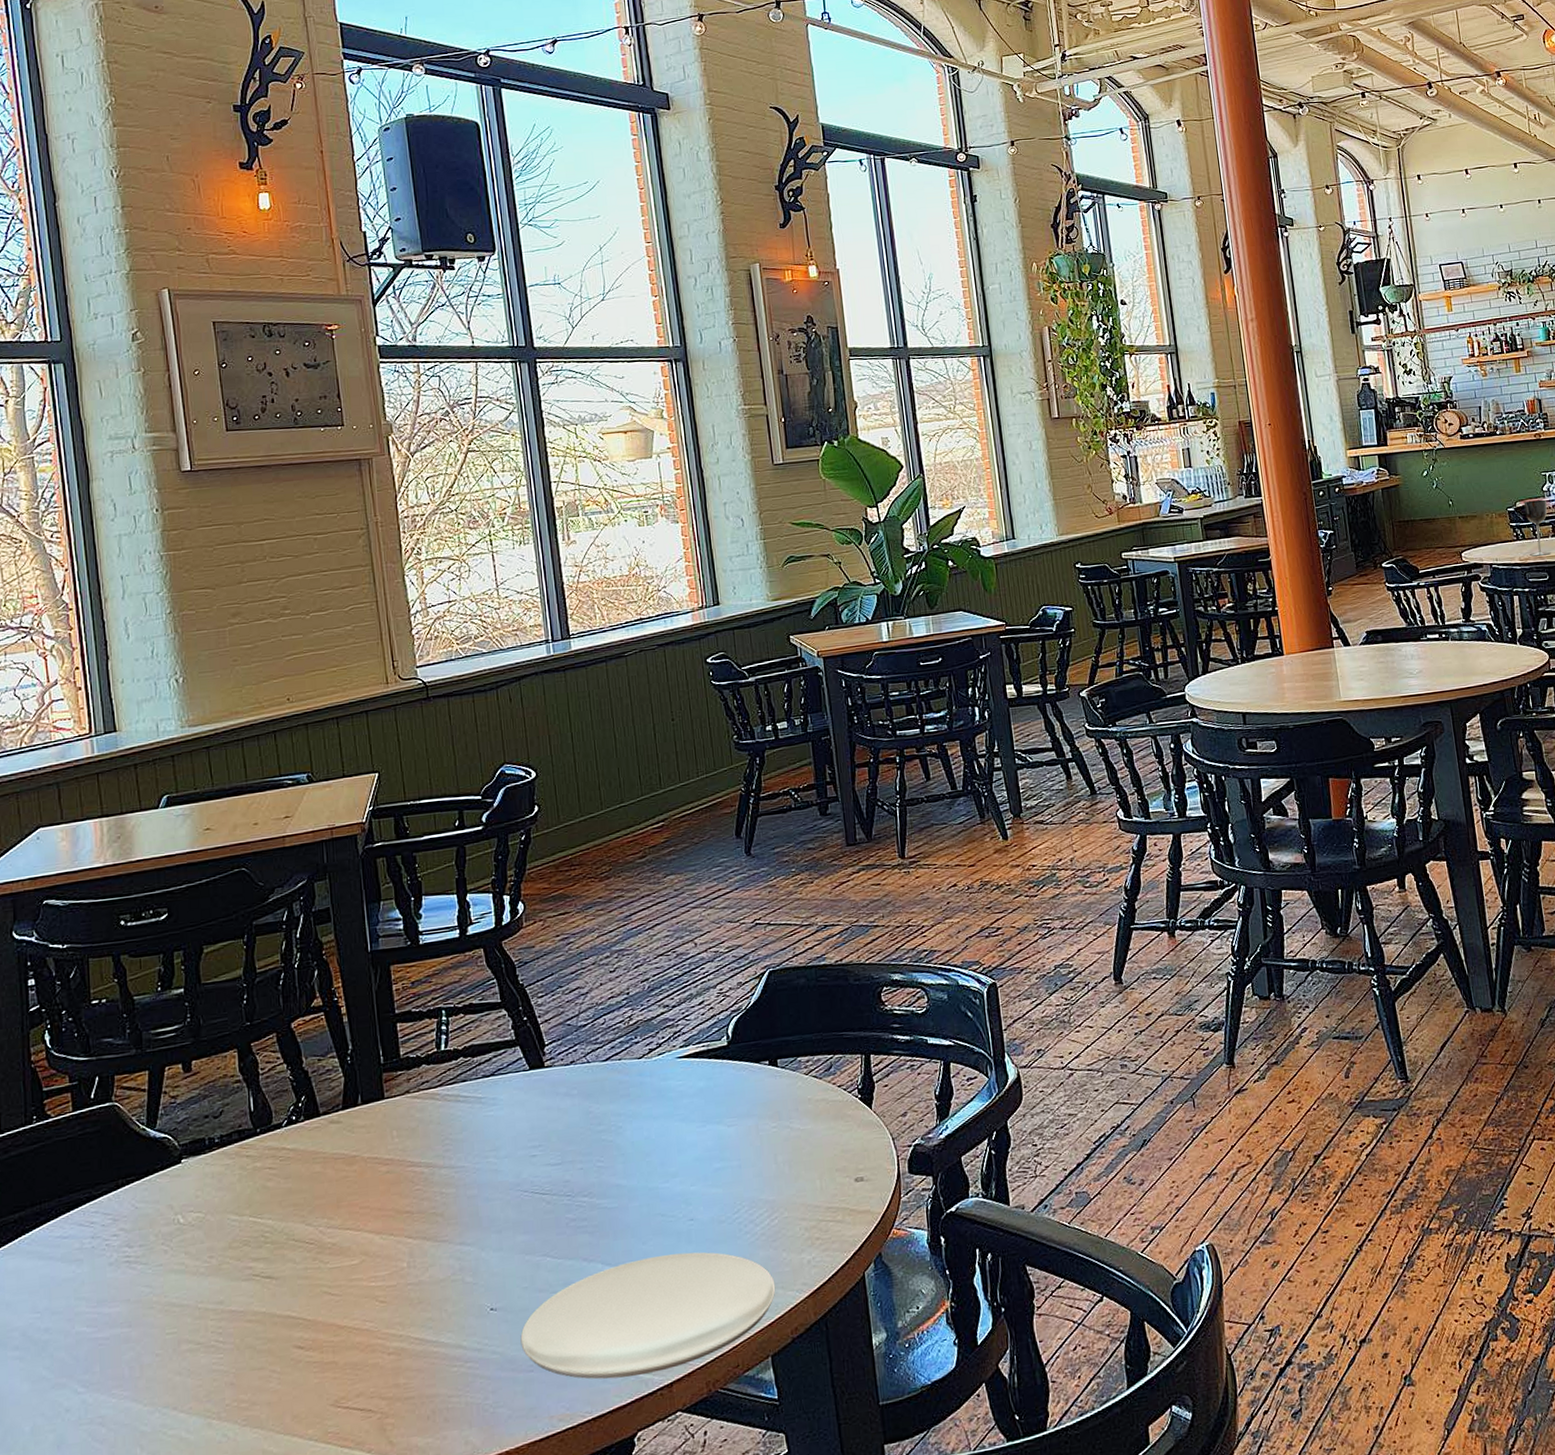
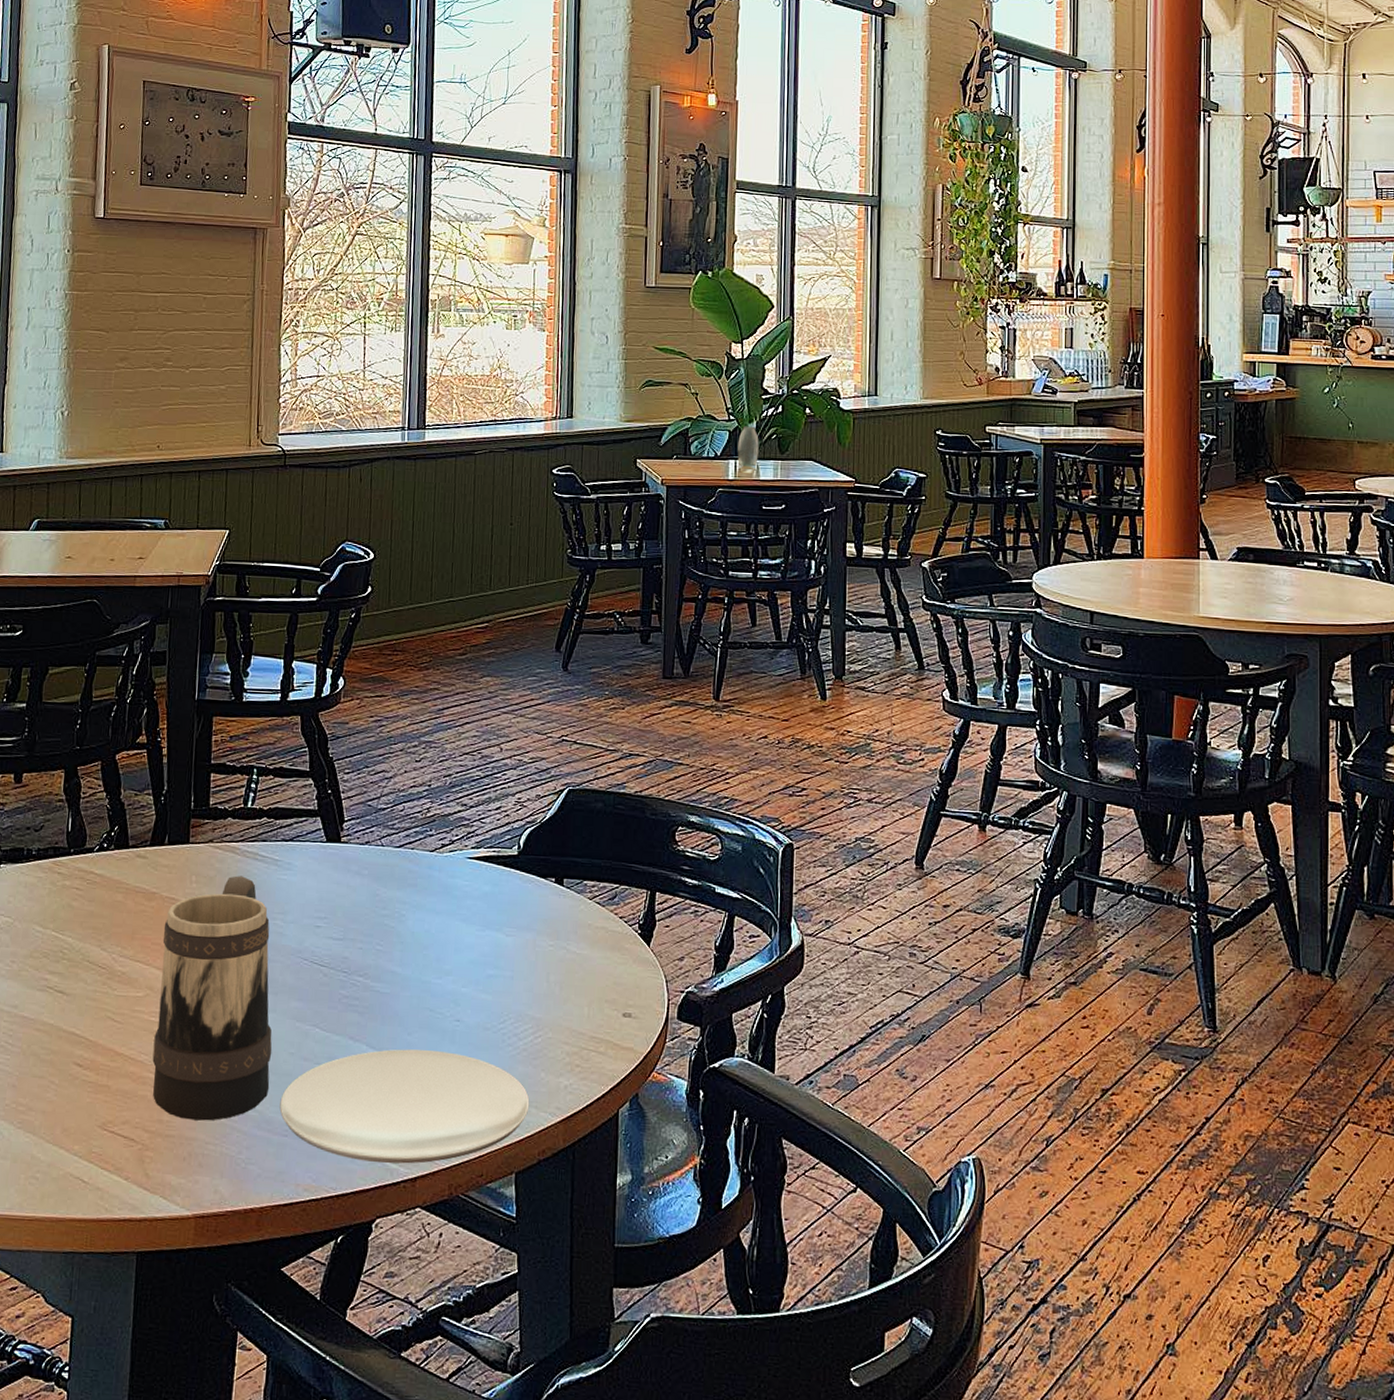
beer mug: none [370,1120,507,1378] -> present [152,876,272,1121]
vase: none [887,586,909,634] -> present [737,426,759,474]

